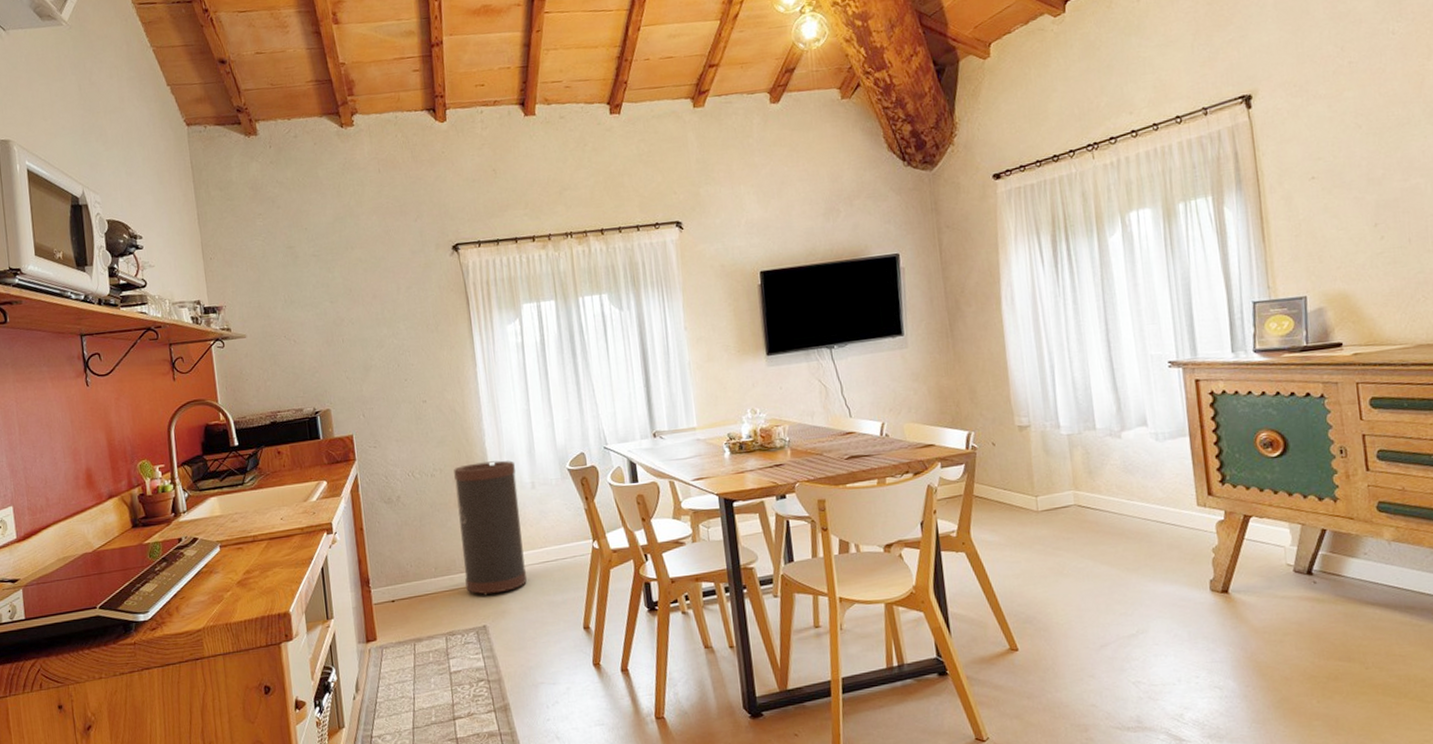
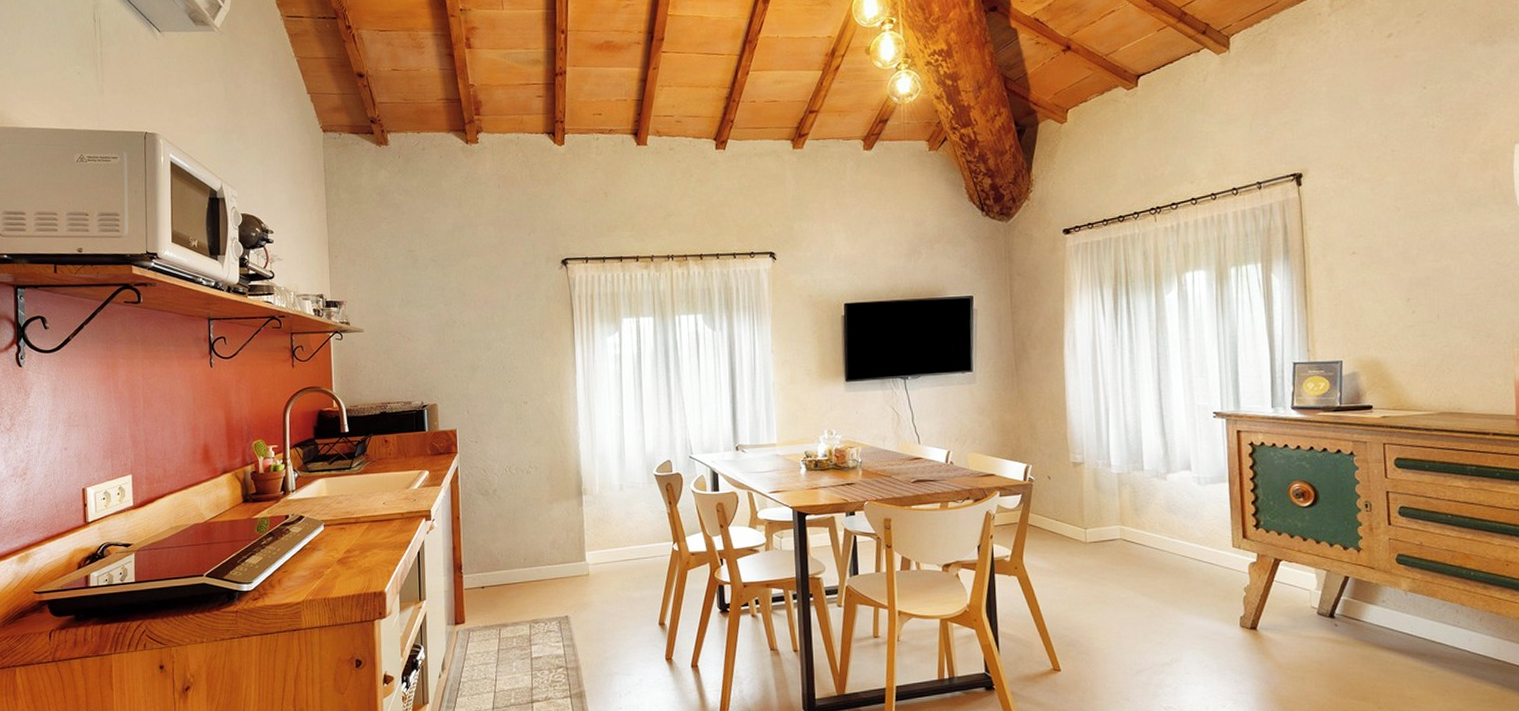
trash can: present [454,460,528,596] -> none [548,462,610,588]

